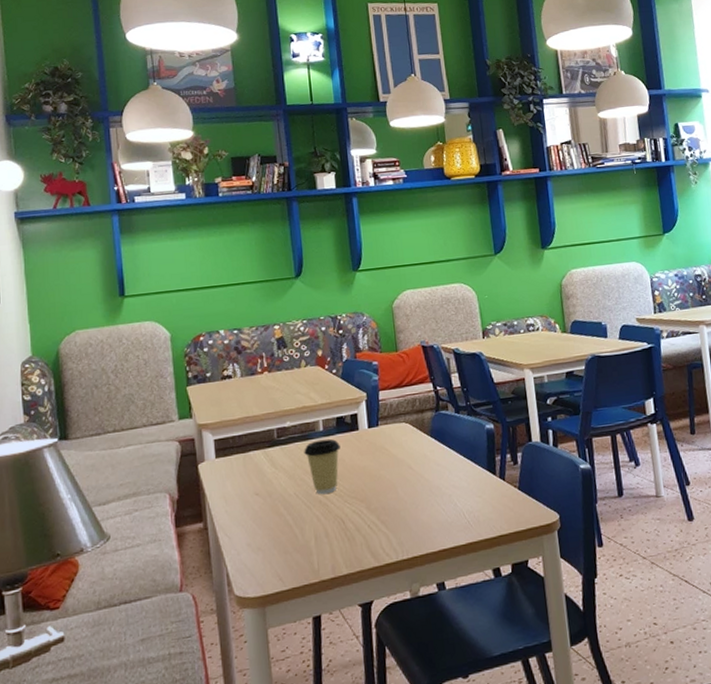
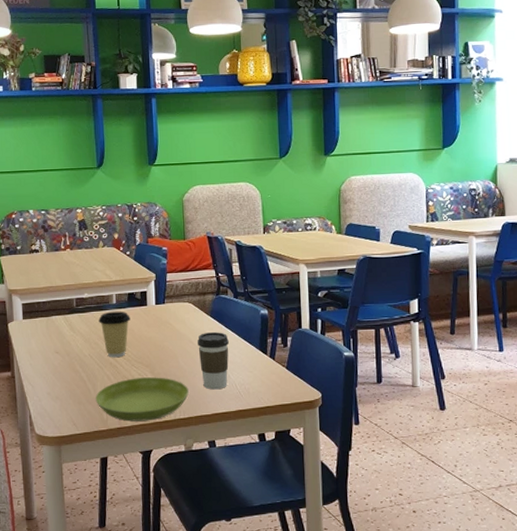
saucer: none [304,512,411,569] -> present [95,377,189,422]
coffee cup: none [418,453,455,522] -> present [198,332,229,390]

